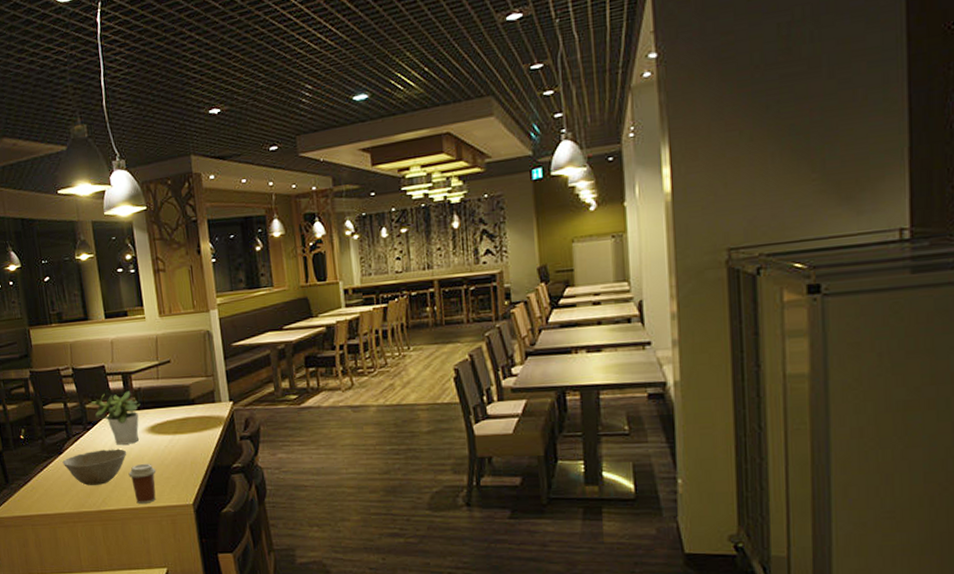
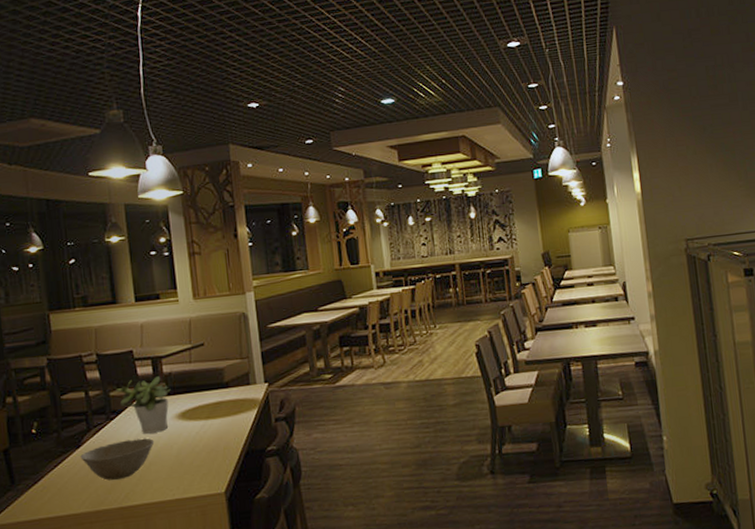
coffee cup: present [128,464,157,505] -> none [155,452,186,497]

